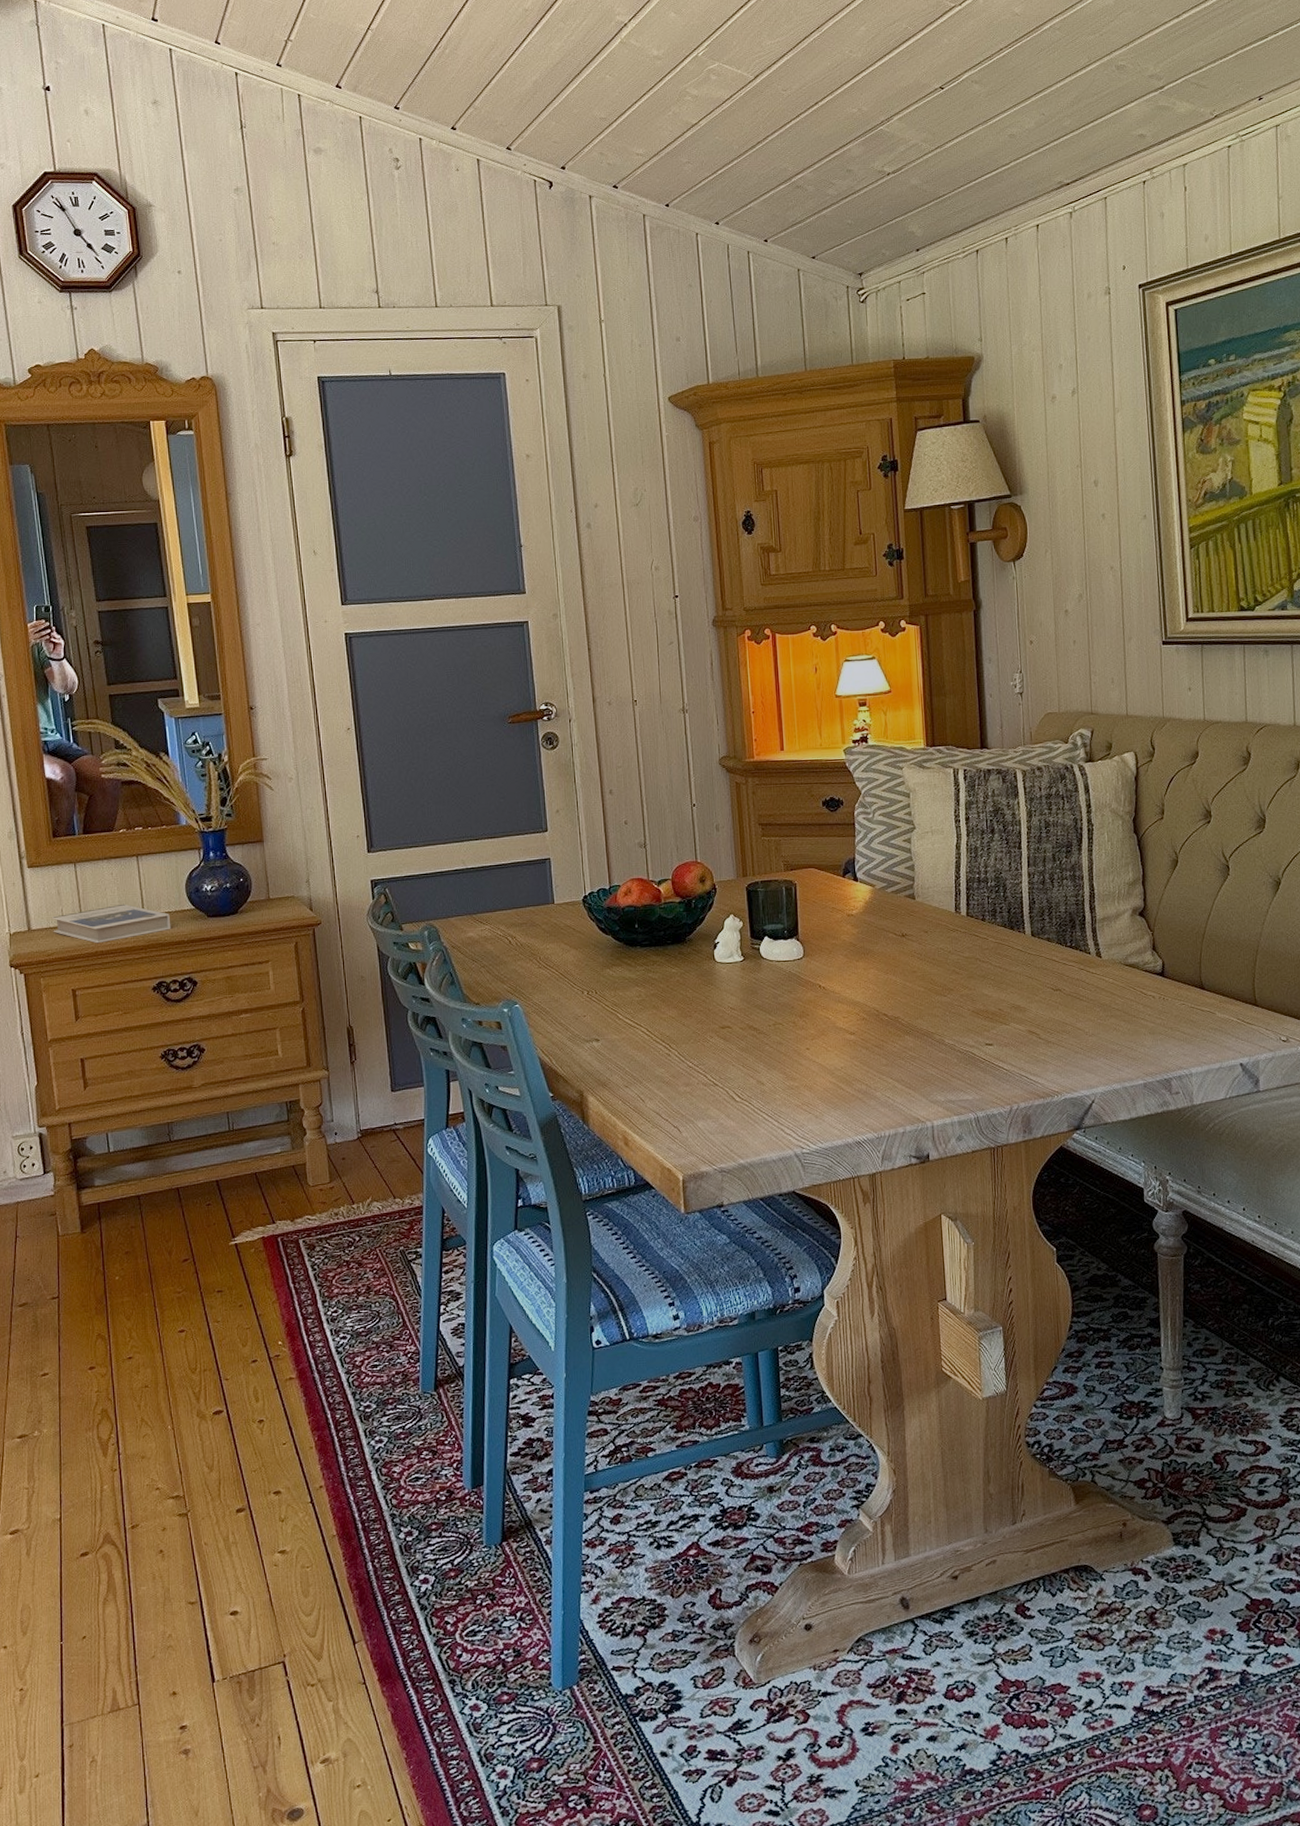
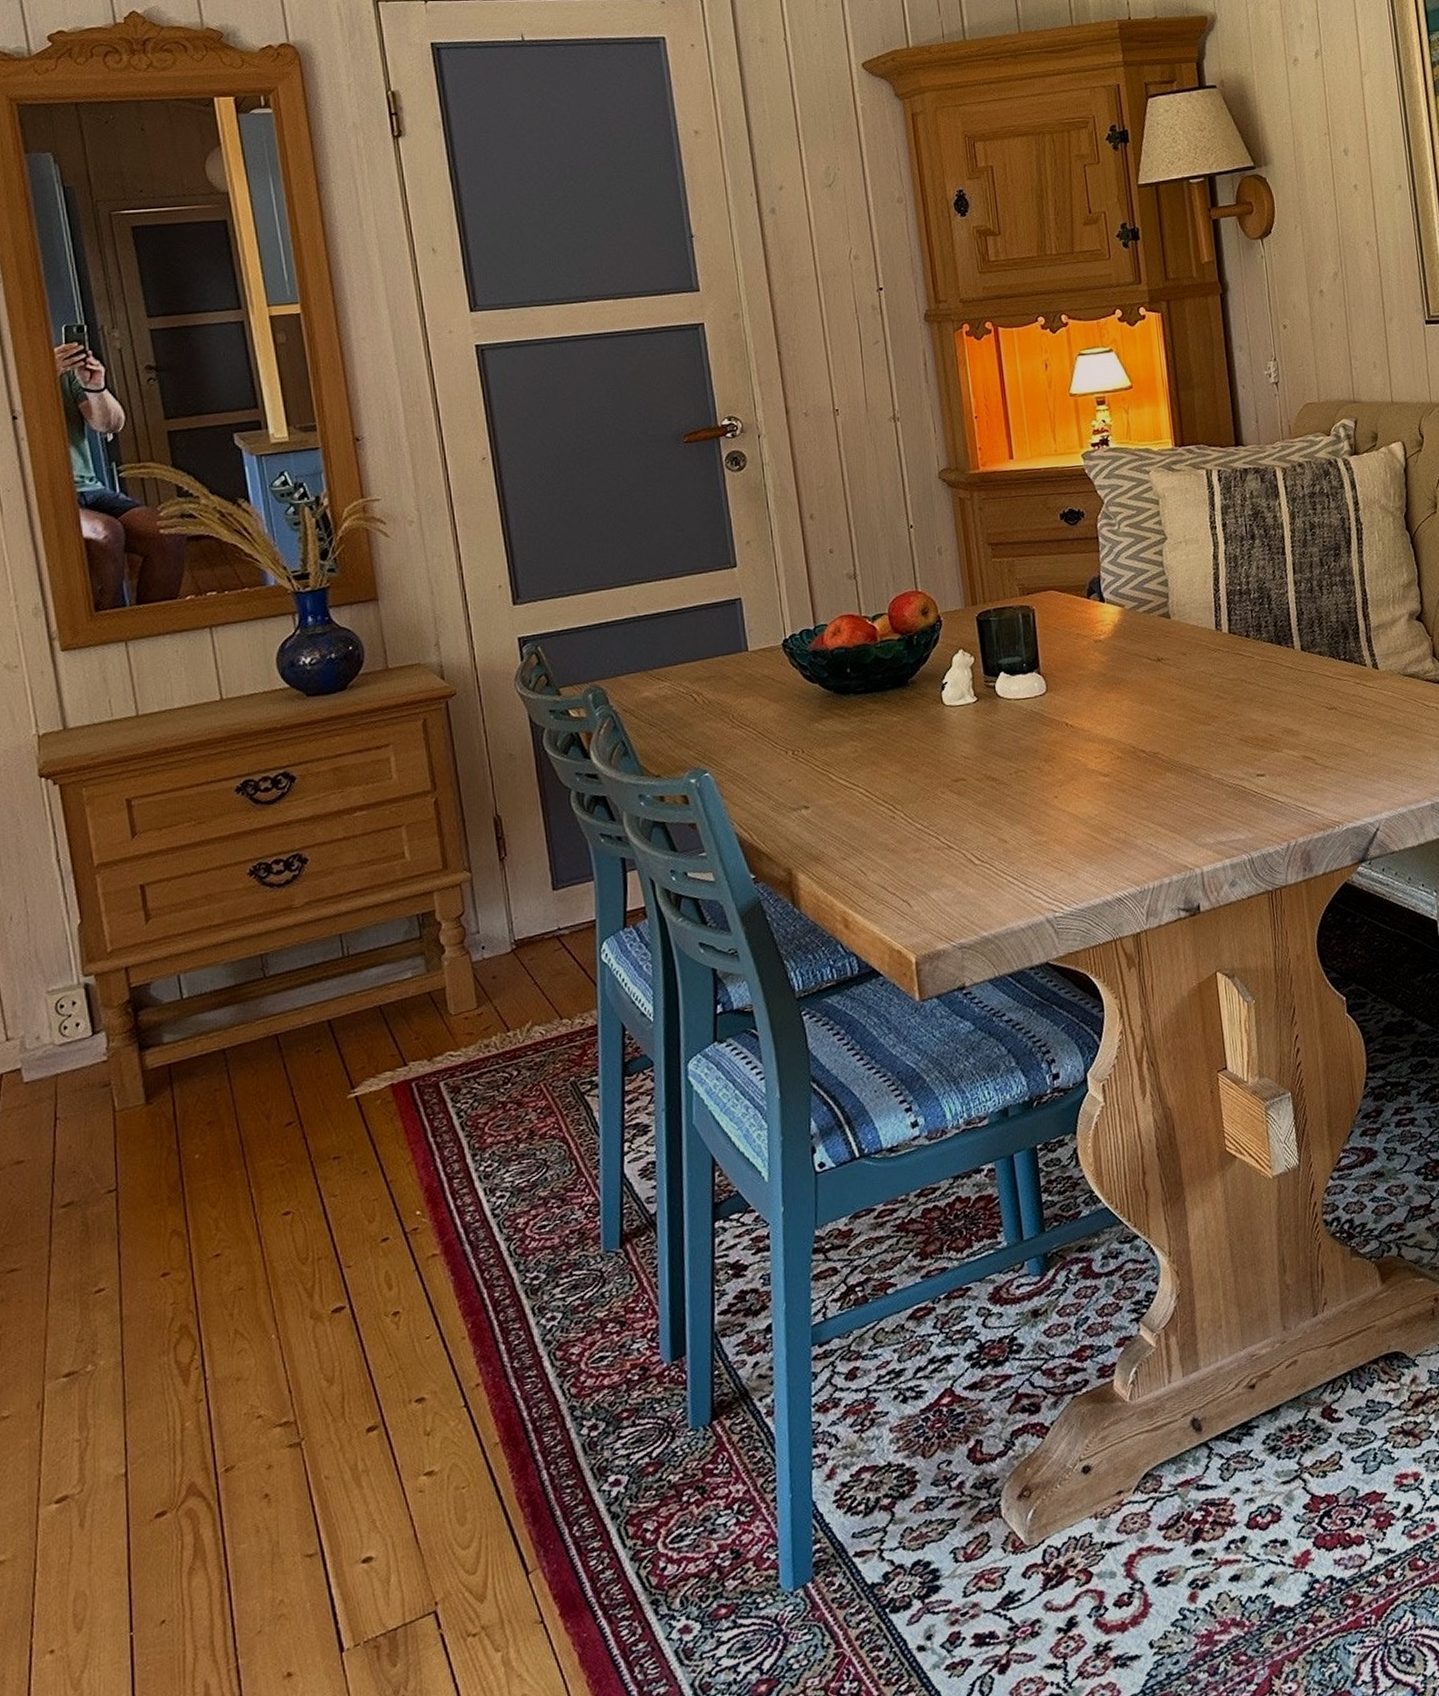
hardback book: present [51,903,171,944] -> none [95,687,259,740]

